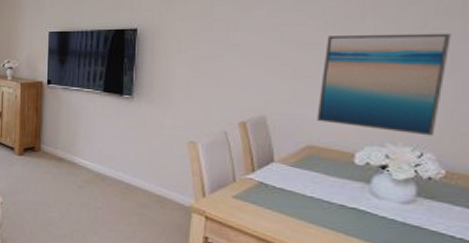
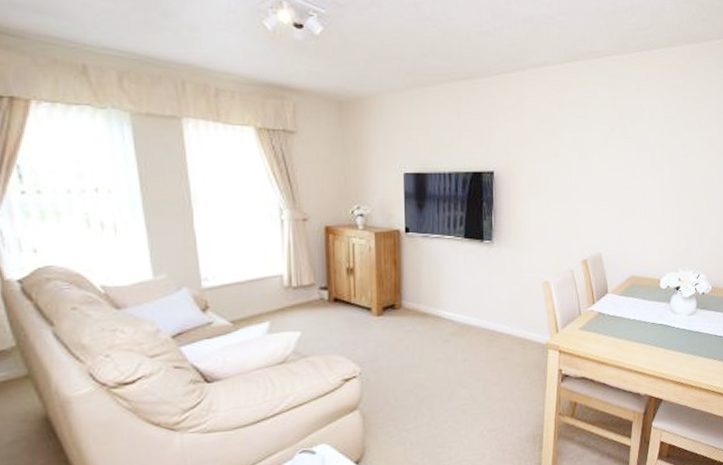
wall art: present [316,33,451,136] -> none [636,180,713,261]

